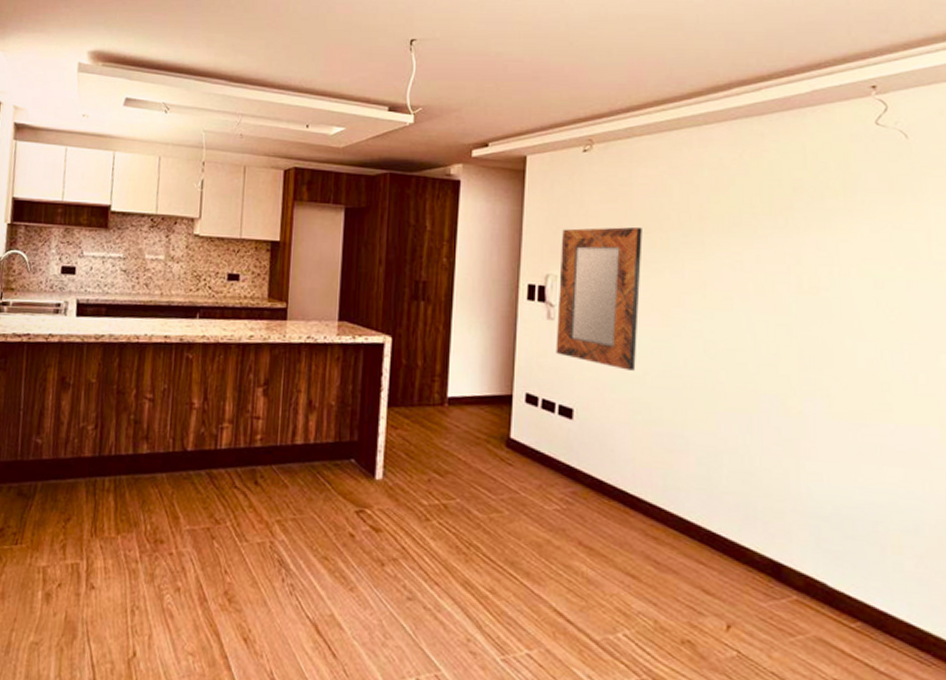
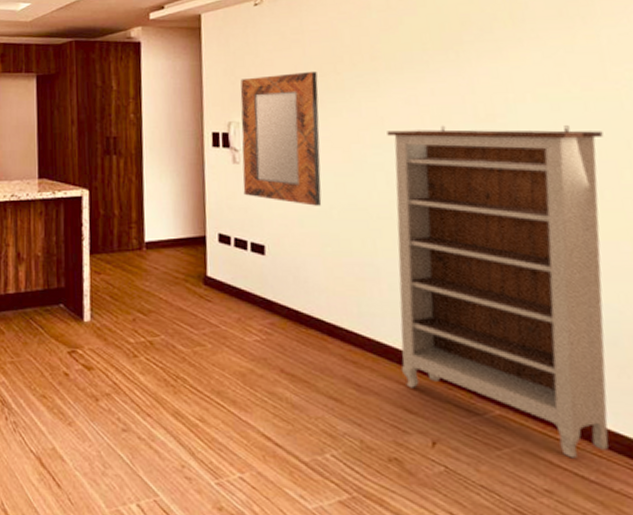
bookshelf: none [702,294,923,649] -> present [387,125,609,459]

